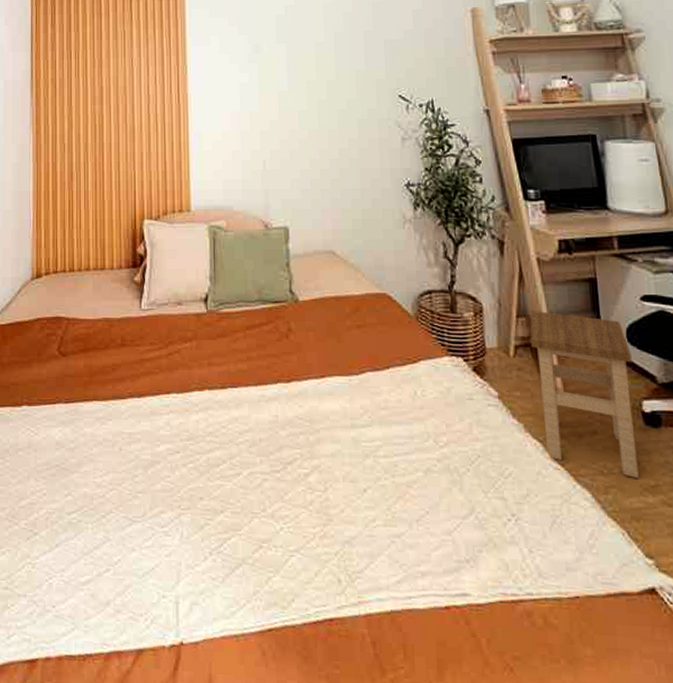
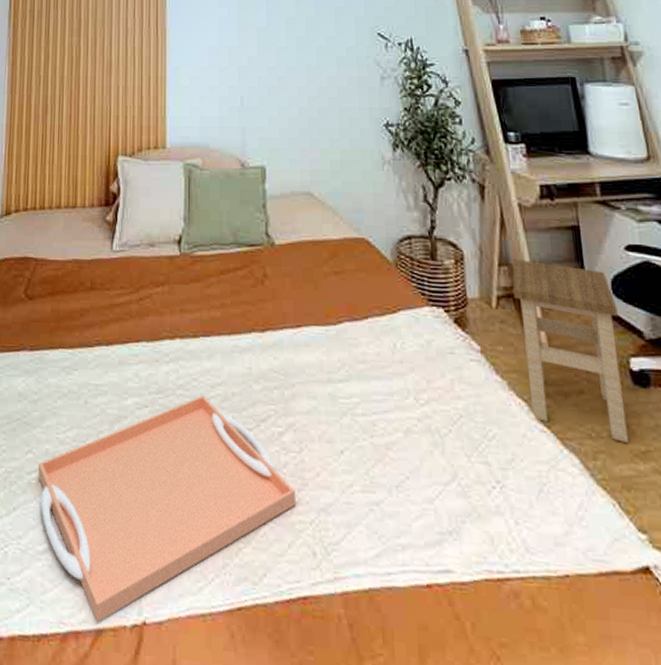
serving tray: none [78,441,322,644] -> present [38,395,297,623]

